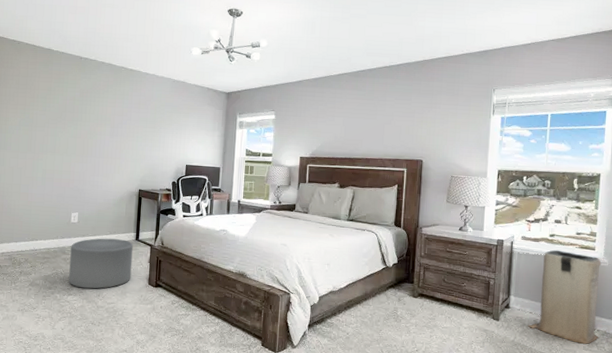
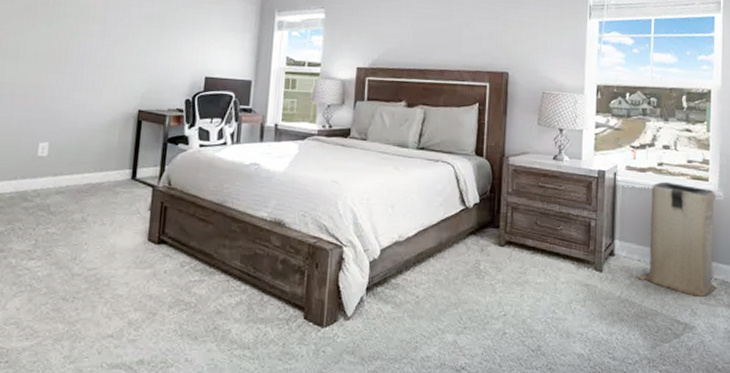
pouf: present [69,238,133,289] -> none [30,177,128,250]

